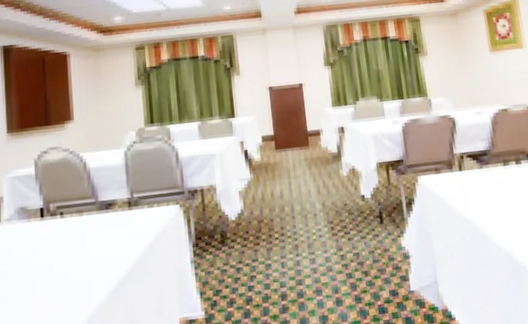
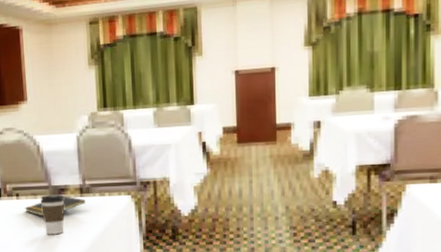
notepad: none [69,210,134,234] -> present [25,196,86,217]
coffee cup: none [87,209,112,252] -> present [41,195,65,235]

